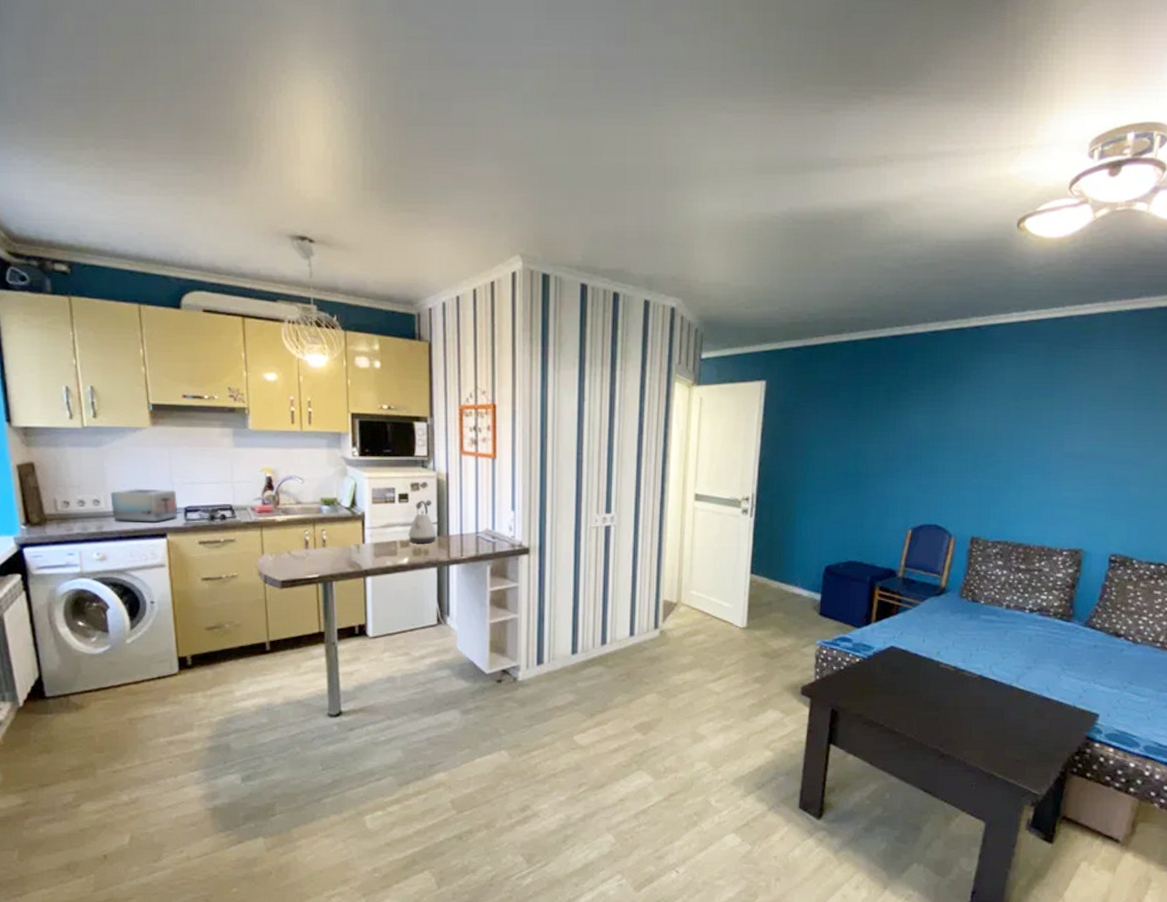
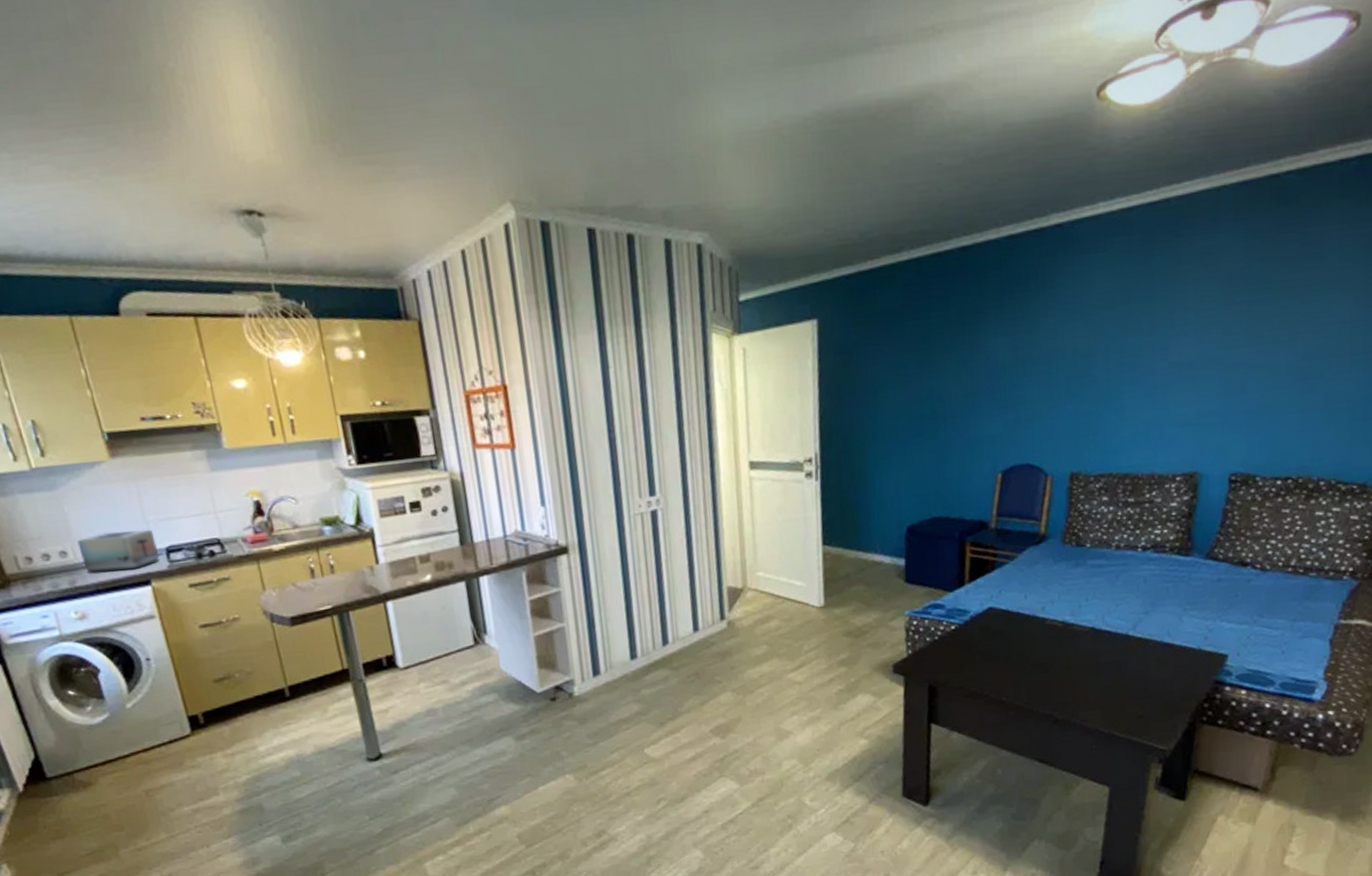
kettle: present [408,500,437,544] -> none [426,506,460,558]

